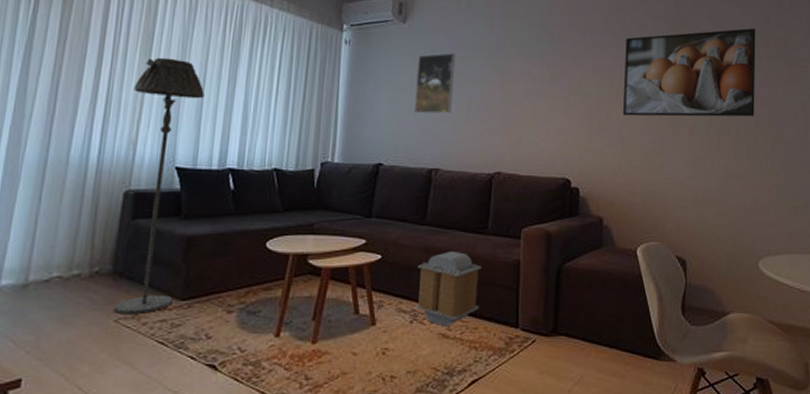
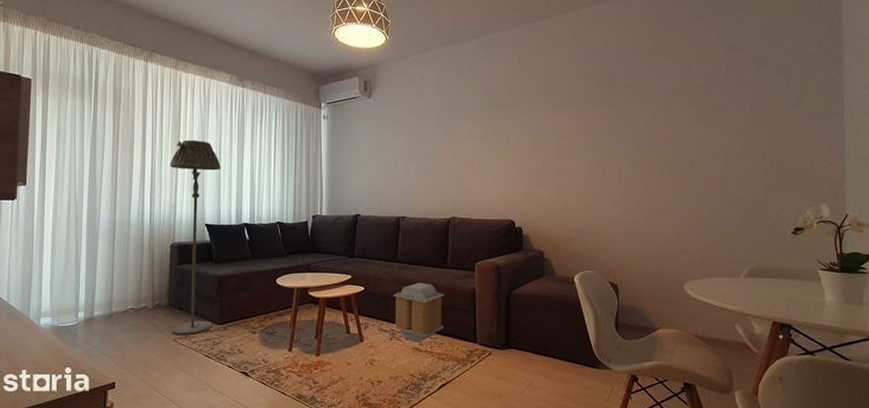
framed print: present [414,53,456,114] -> none [382,120,413,173]
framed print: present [623,28,756,117] -> none [558,79,677,164]

